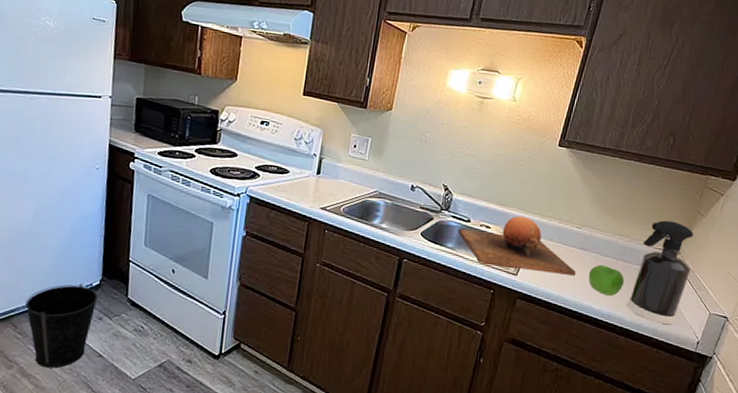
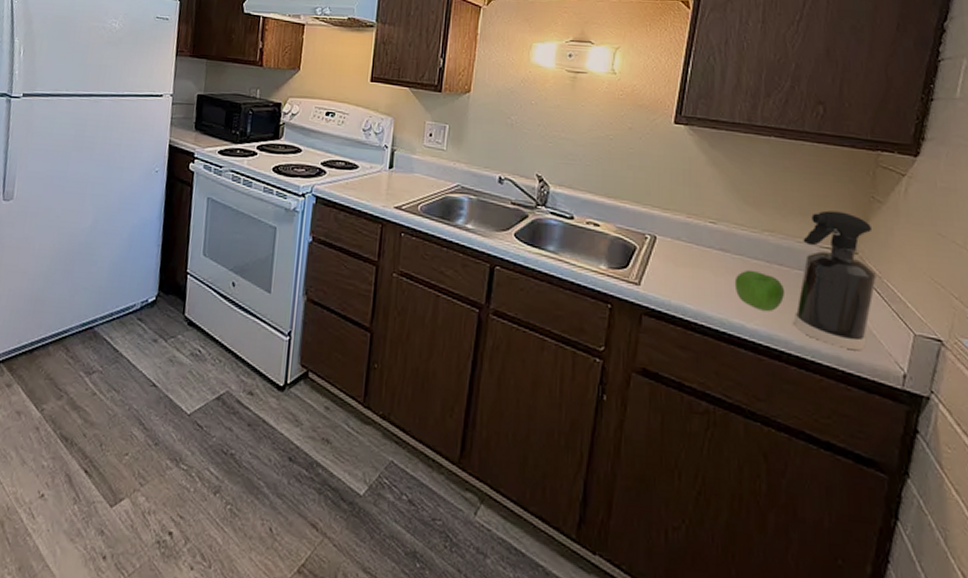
bucket: present [24,283,98,369] -> none [78,299,154,400]
chopping board: present [457,215,577,277] -> none [559,209,718,286]

